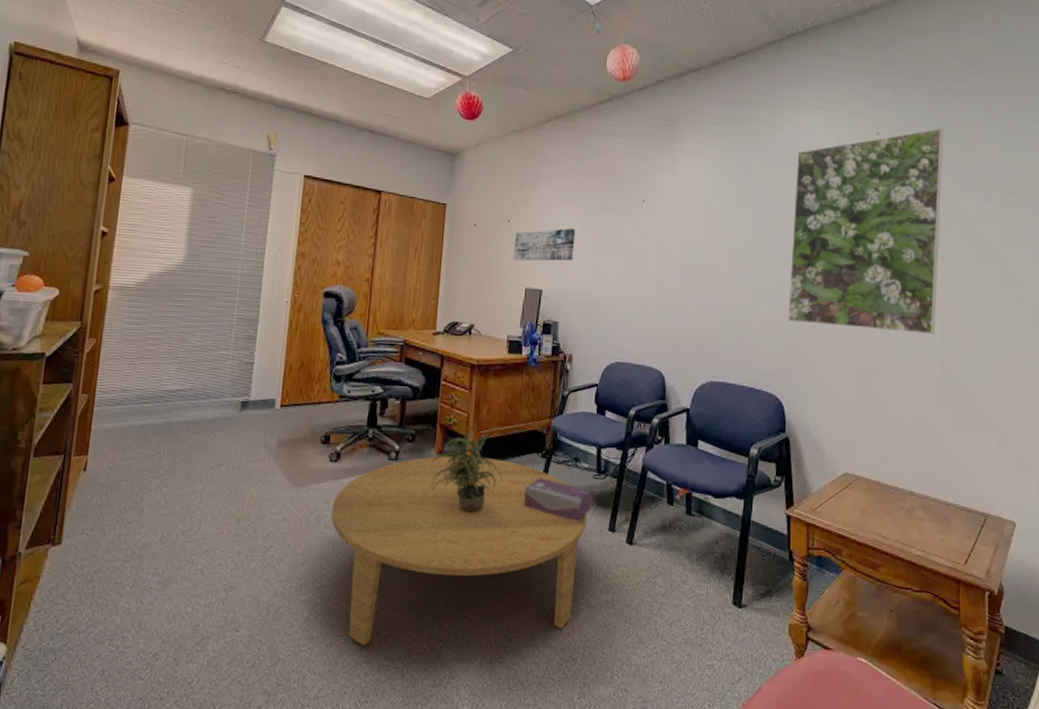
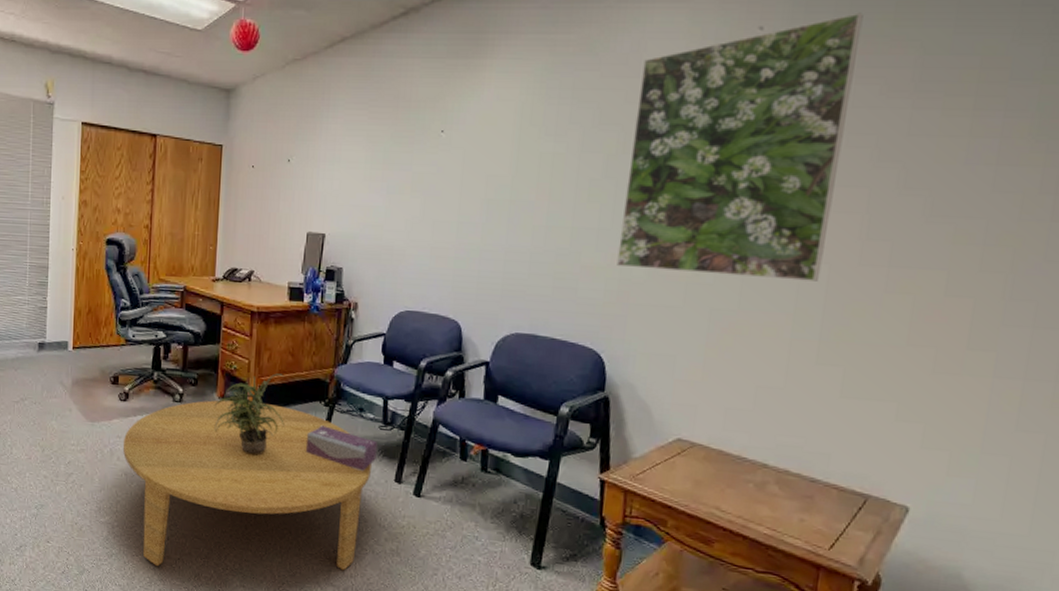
wall art: present [514,228,576,261] -> none [294,166,363,204]

